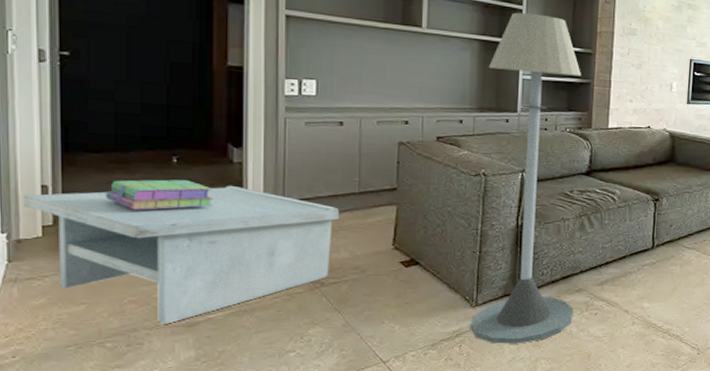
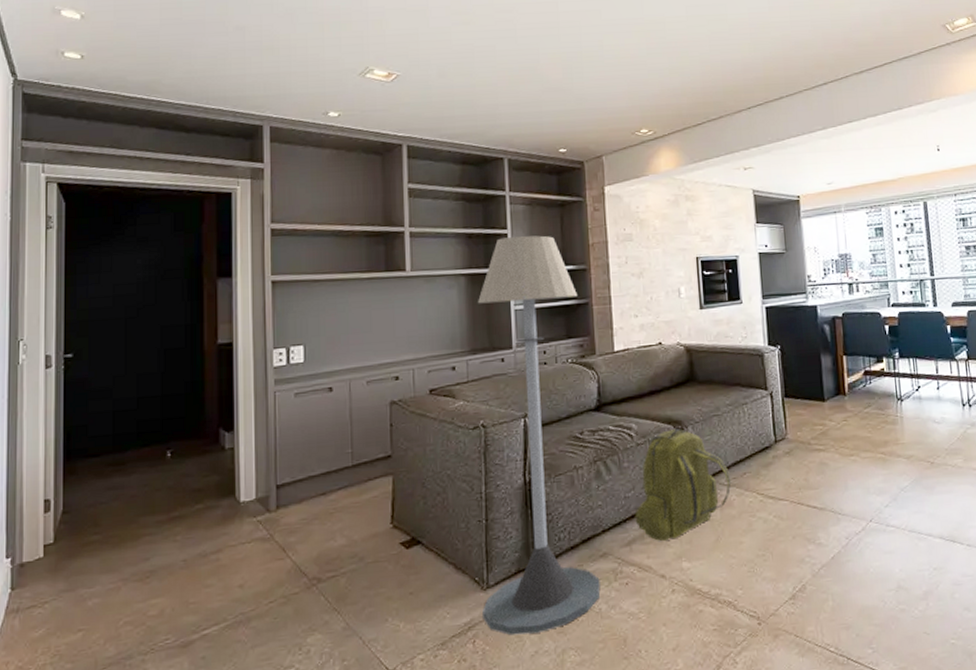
coffee table: present [22,185,339,324] -> none [27,474,333,647]
stack of books: present [105,179,214,210] -> none [103,475,207,516]
backpack: none [609,198,693,285] -> present [634,428,731,542]

